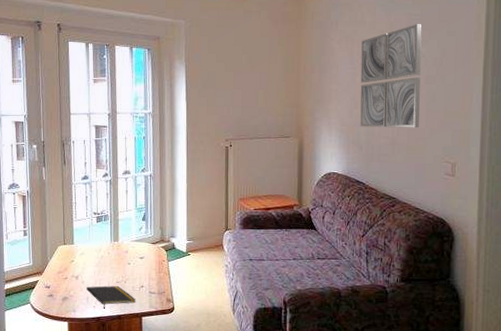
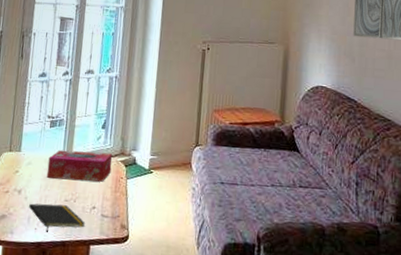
tissue box: none [98,240,154,265] -> present [46,150,113,182]

